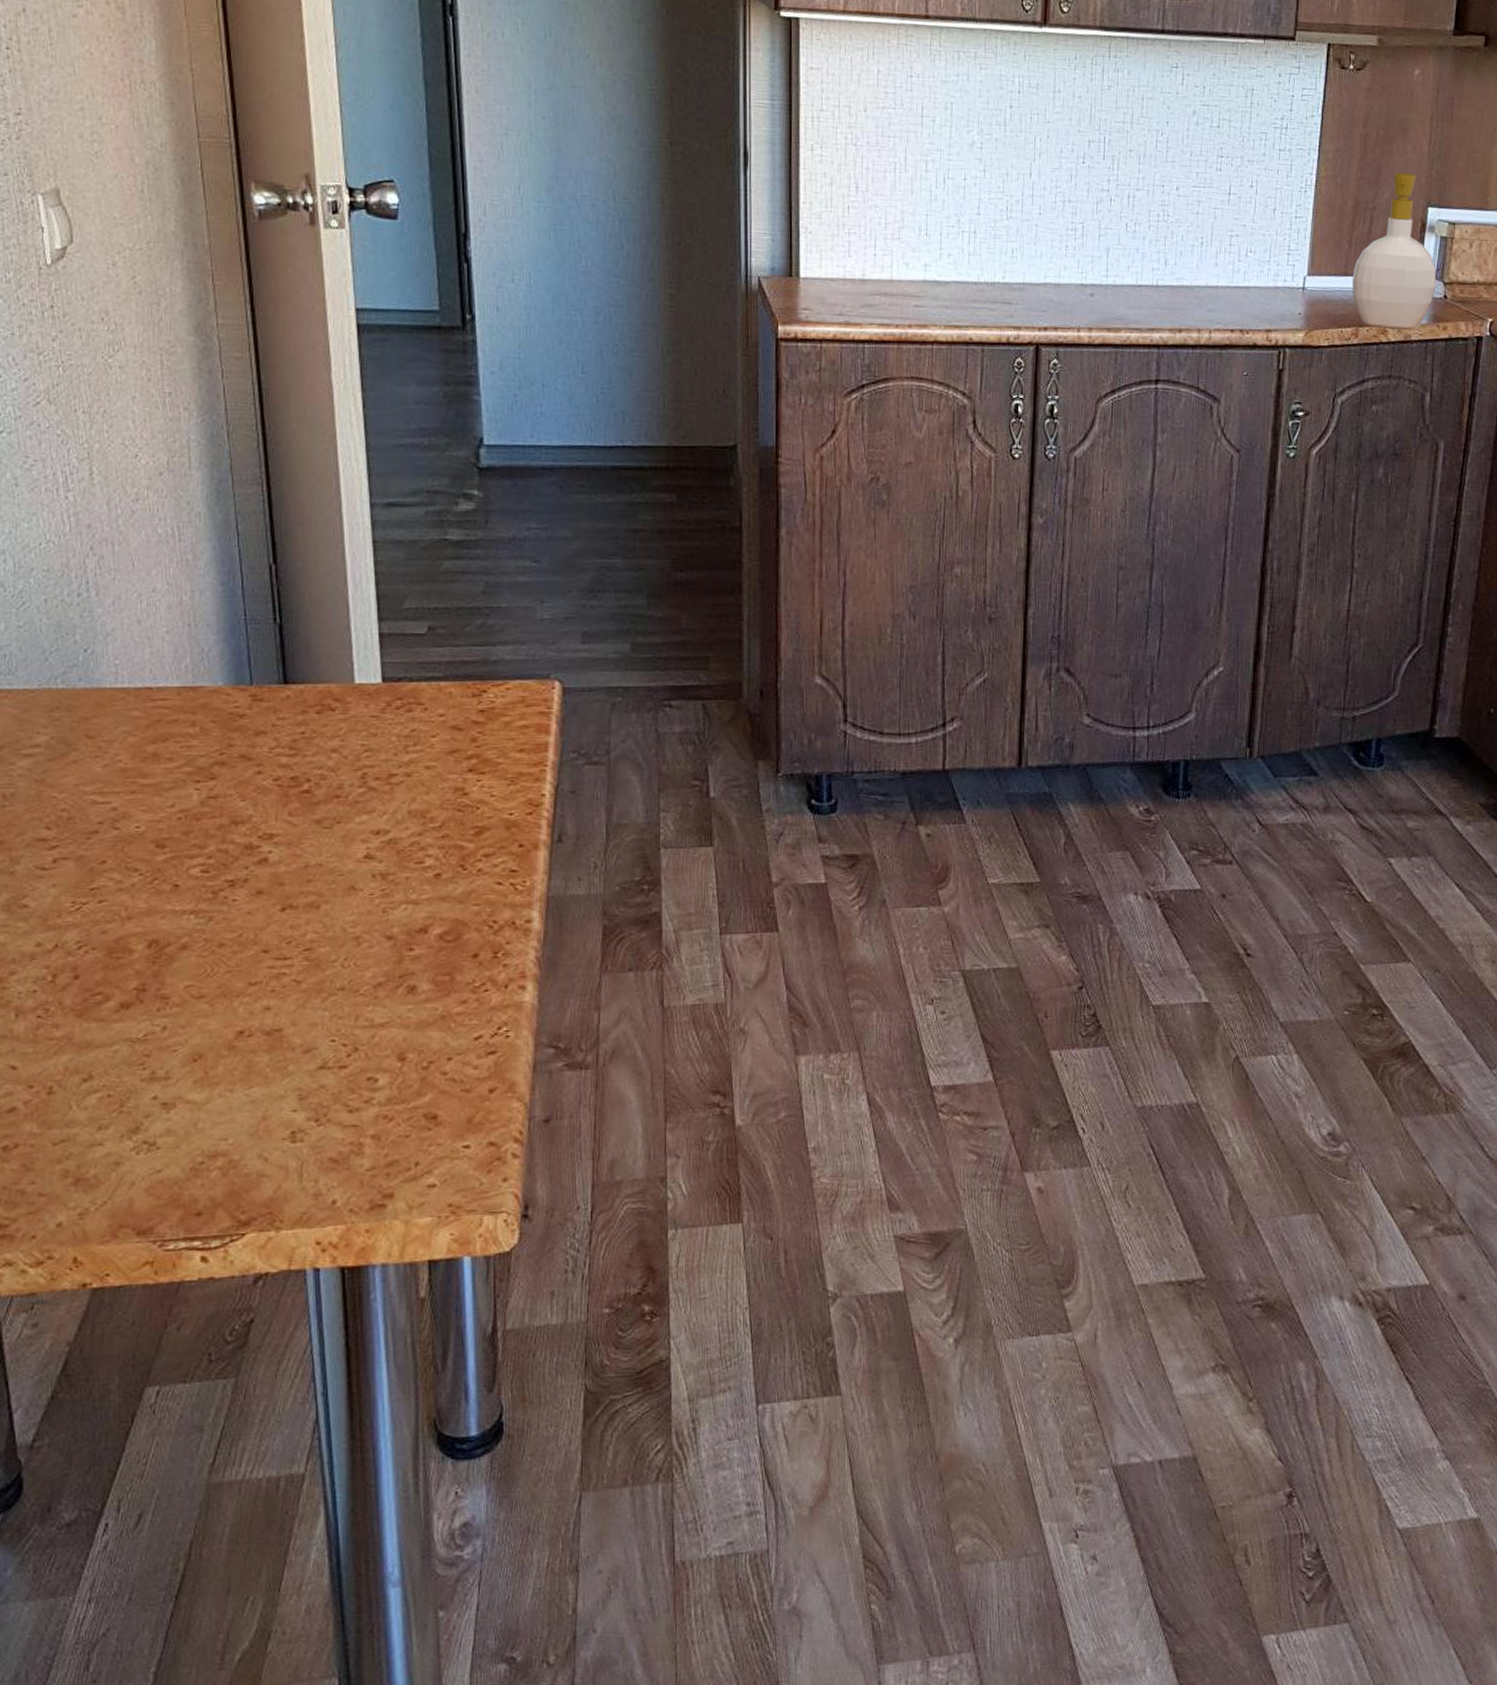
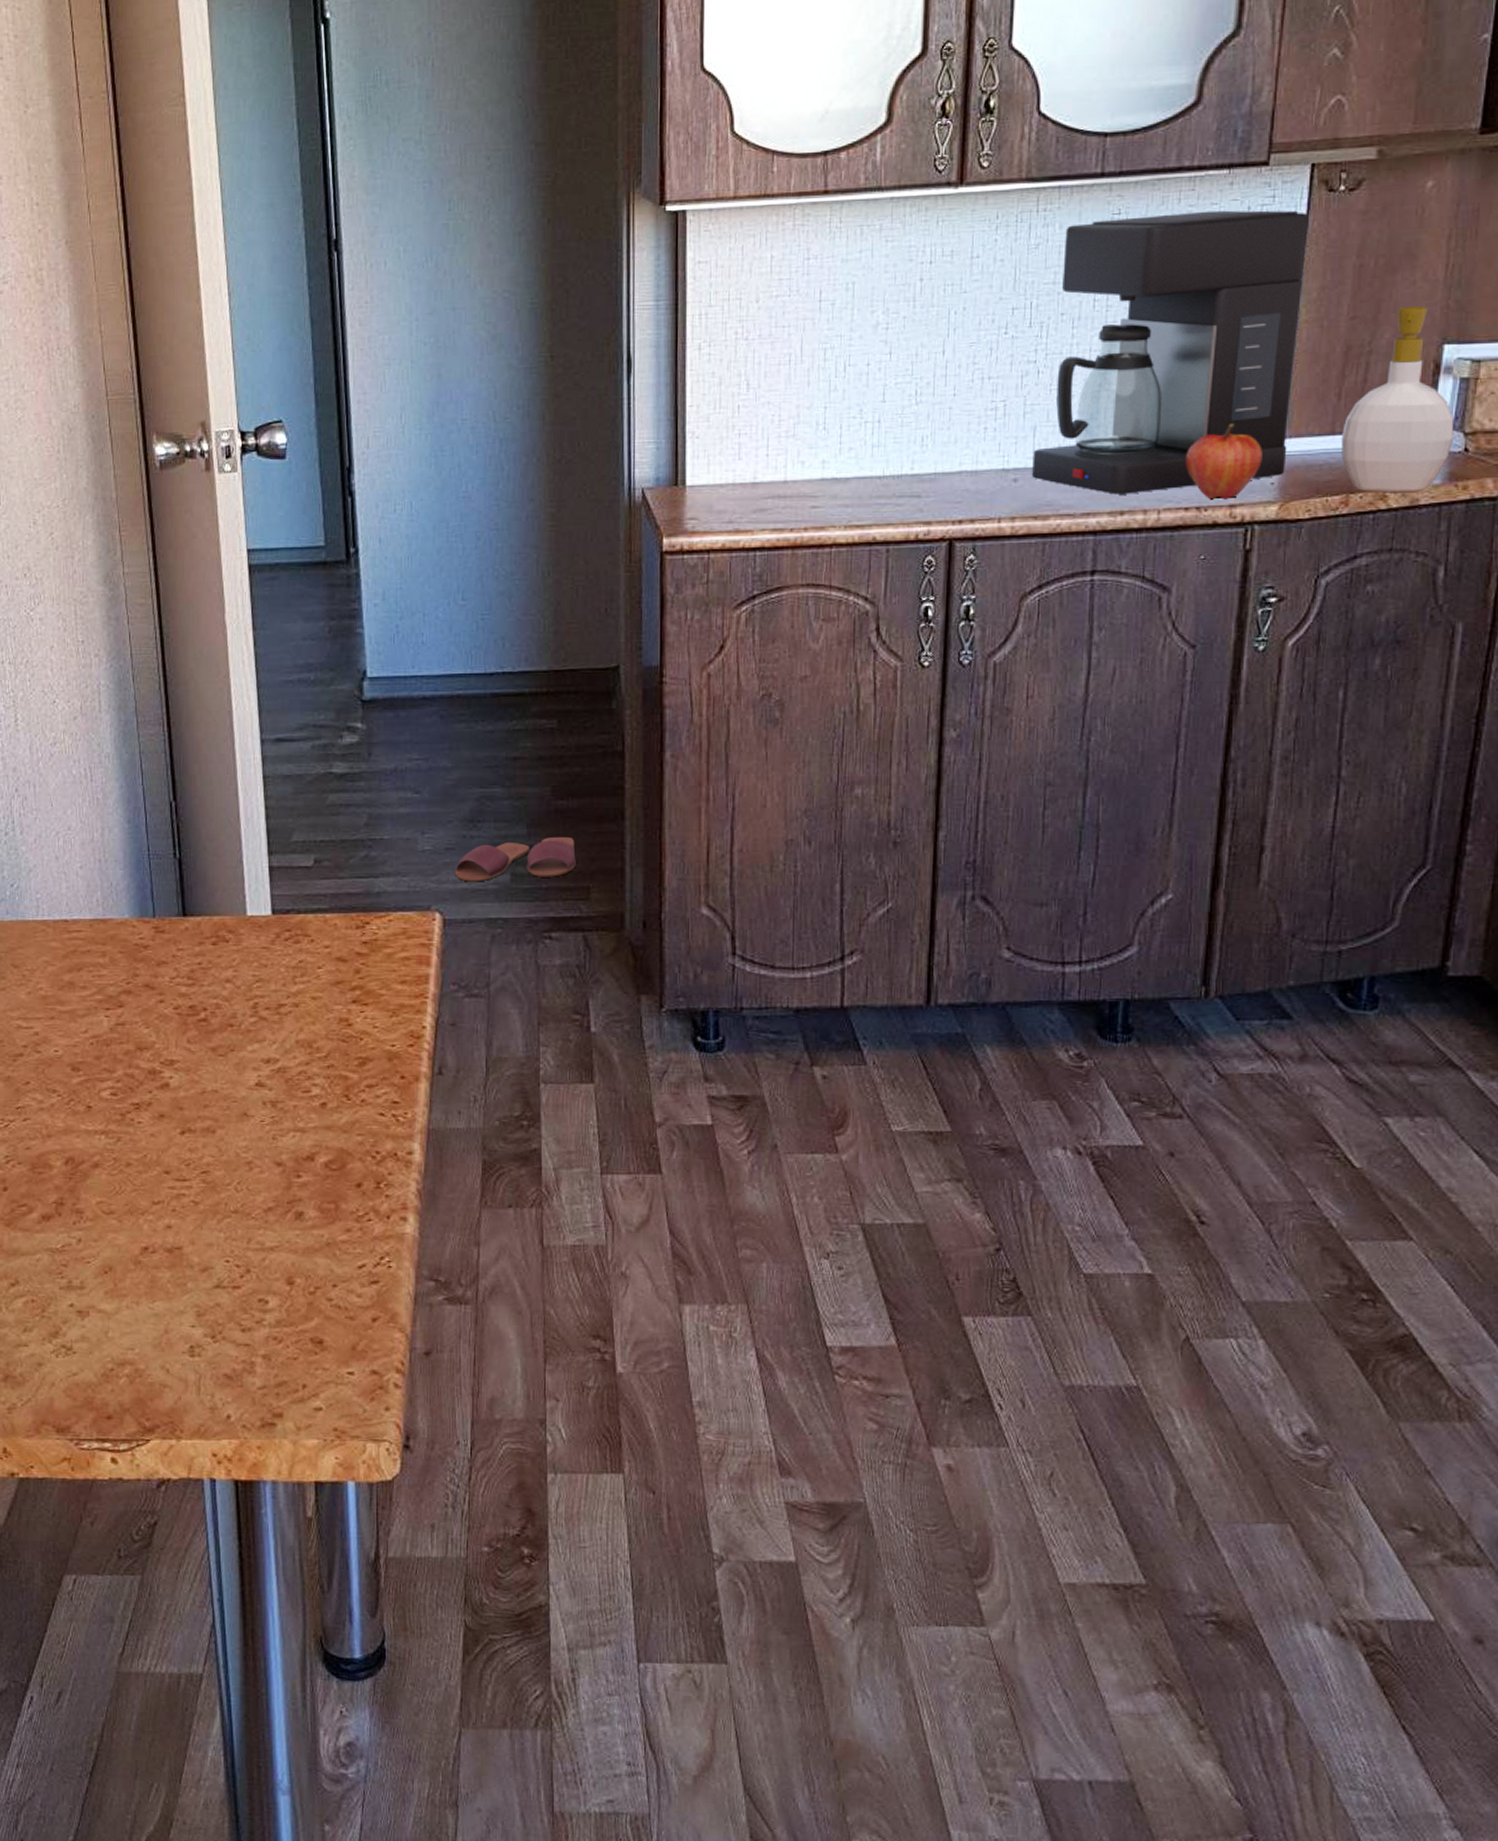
slippers: none [575,607,695,651] -> present [455,836,576,882]
coffee maker: none [1106,71,1326,315] -> present [1032,210,1309,495]
fruit: none [1231,259,1292,325] -> present [1185,423,1263,500]

